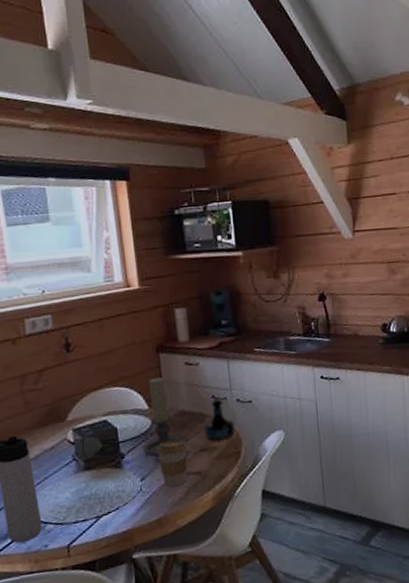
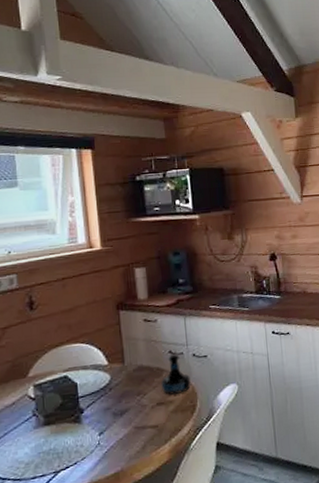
candle holder: present [143,377,185,457] -> none [102,333,143,412]
coffee cup: present [156,440,188,487] -> none [114,394,145,441]

